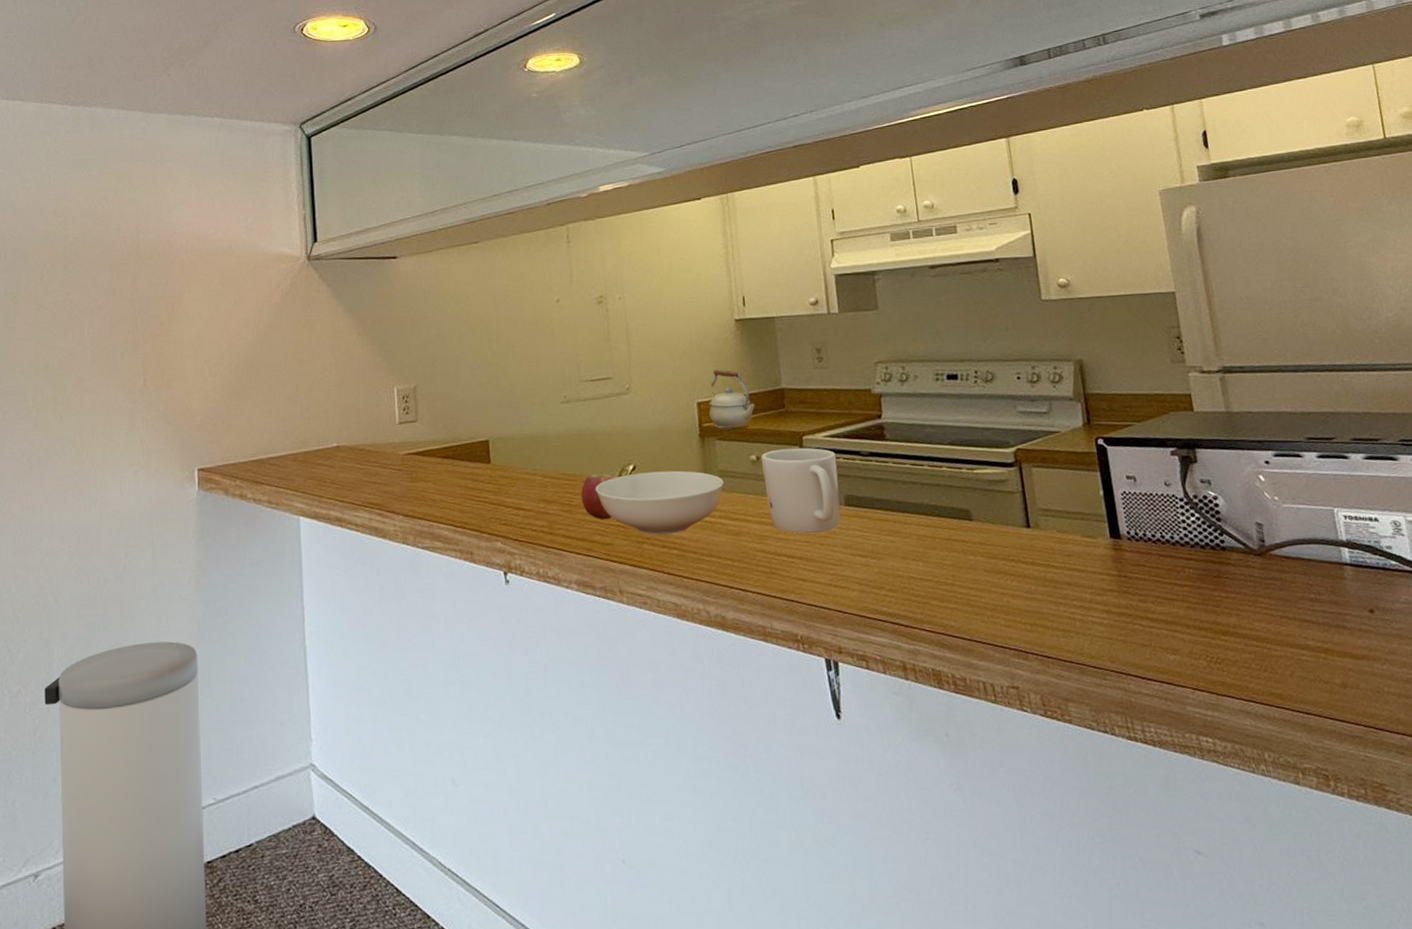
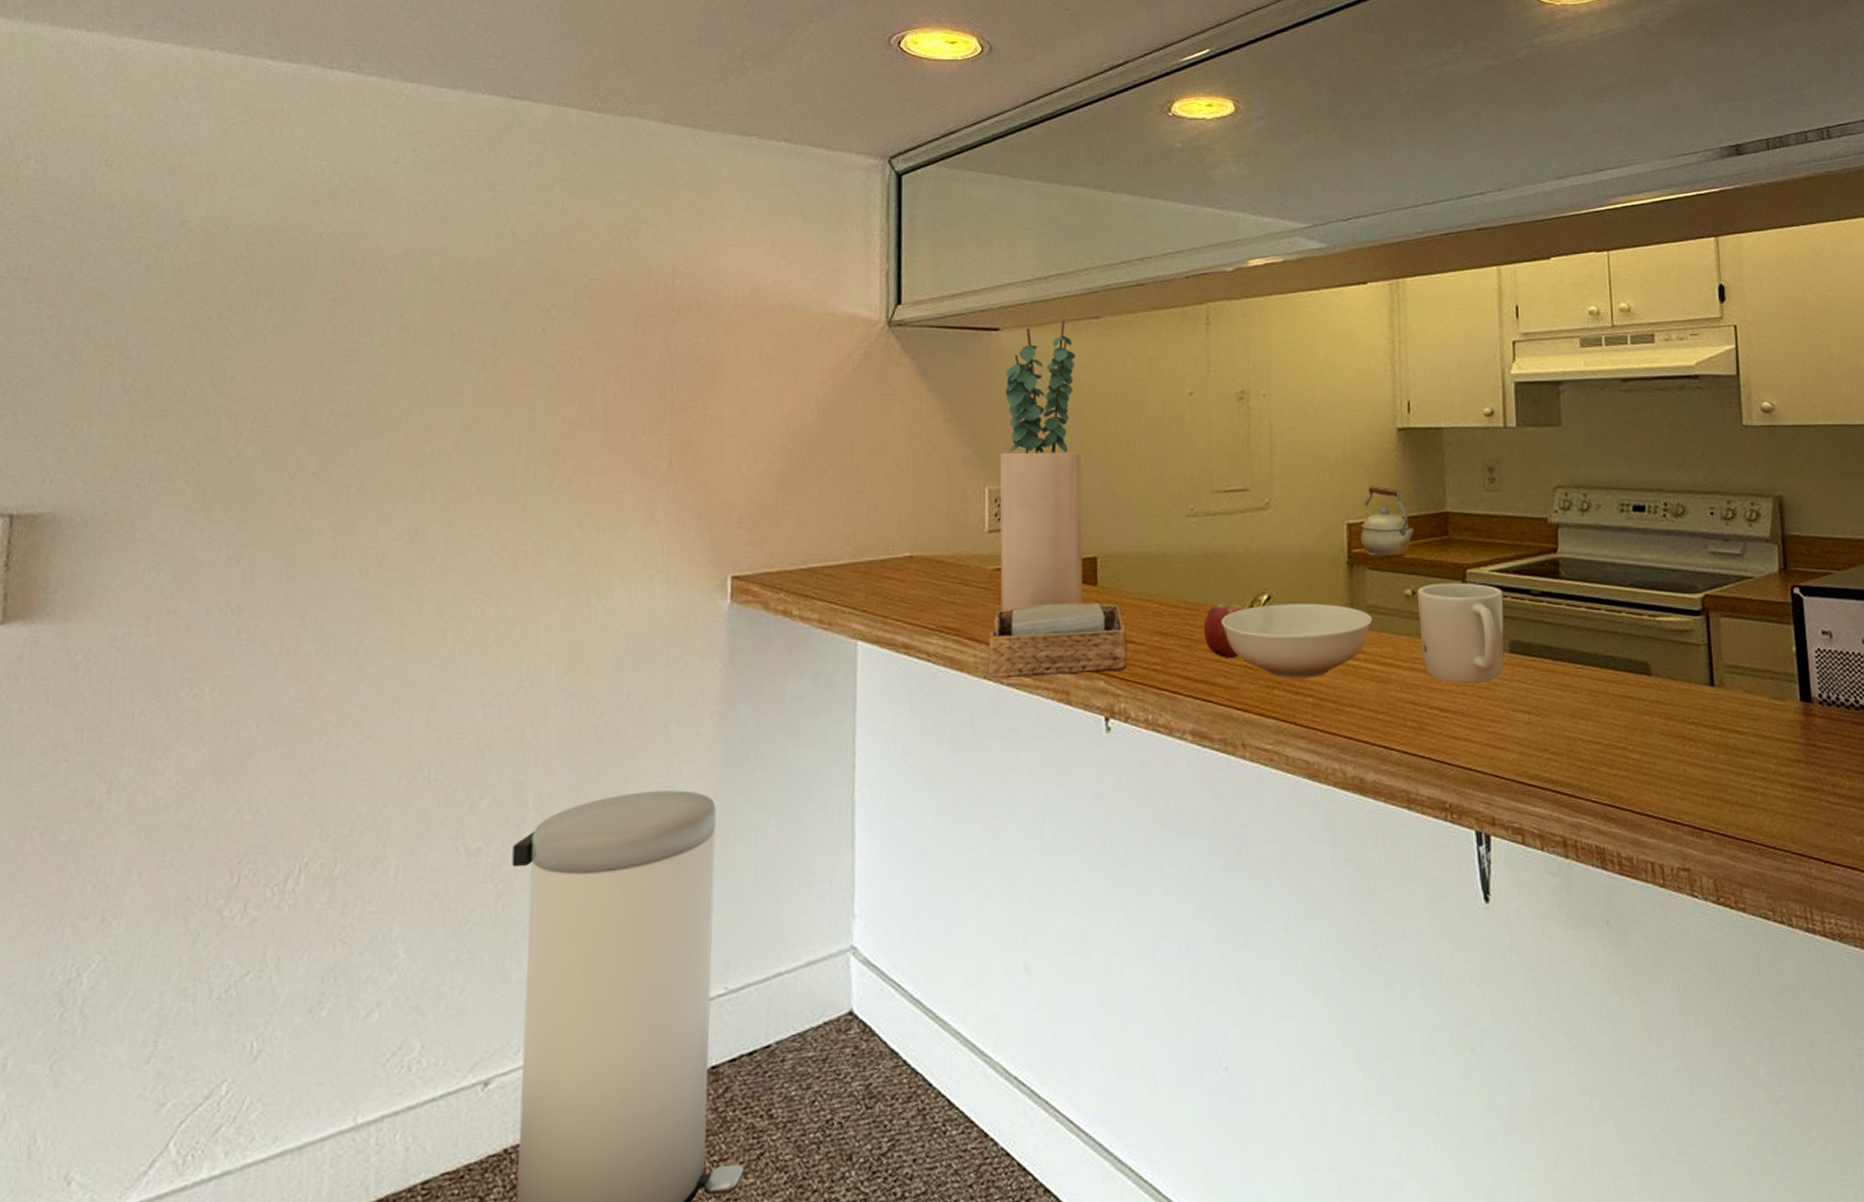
vase: none [404,247,479,488] -> present [999,320,1083,612]
napkin holder: none [404,477,519,544] -> present [988,602,1127,679]

